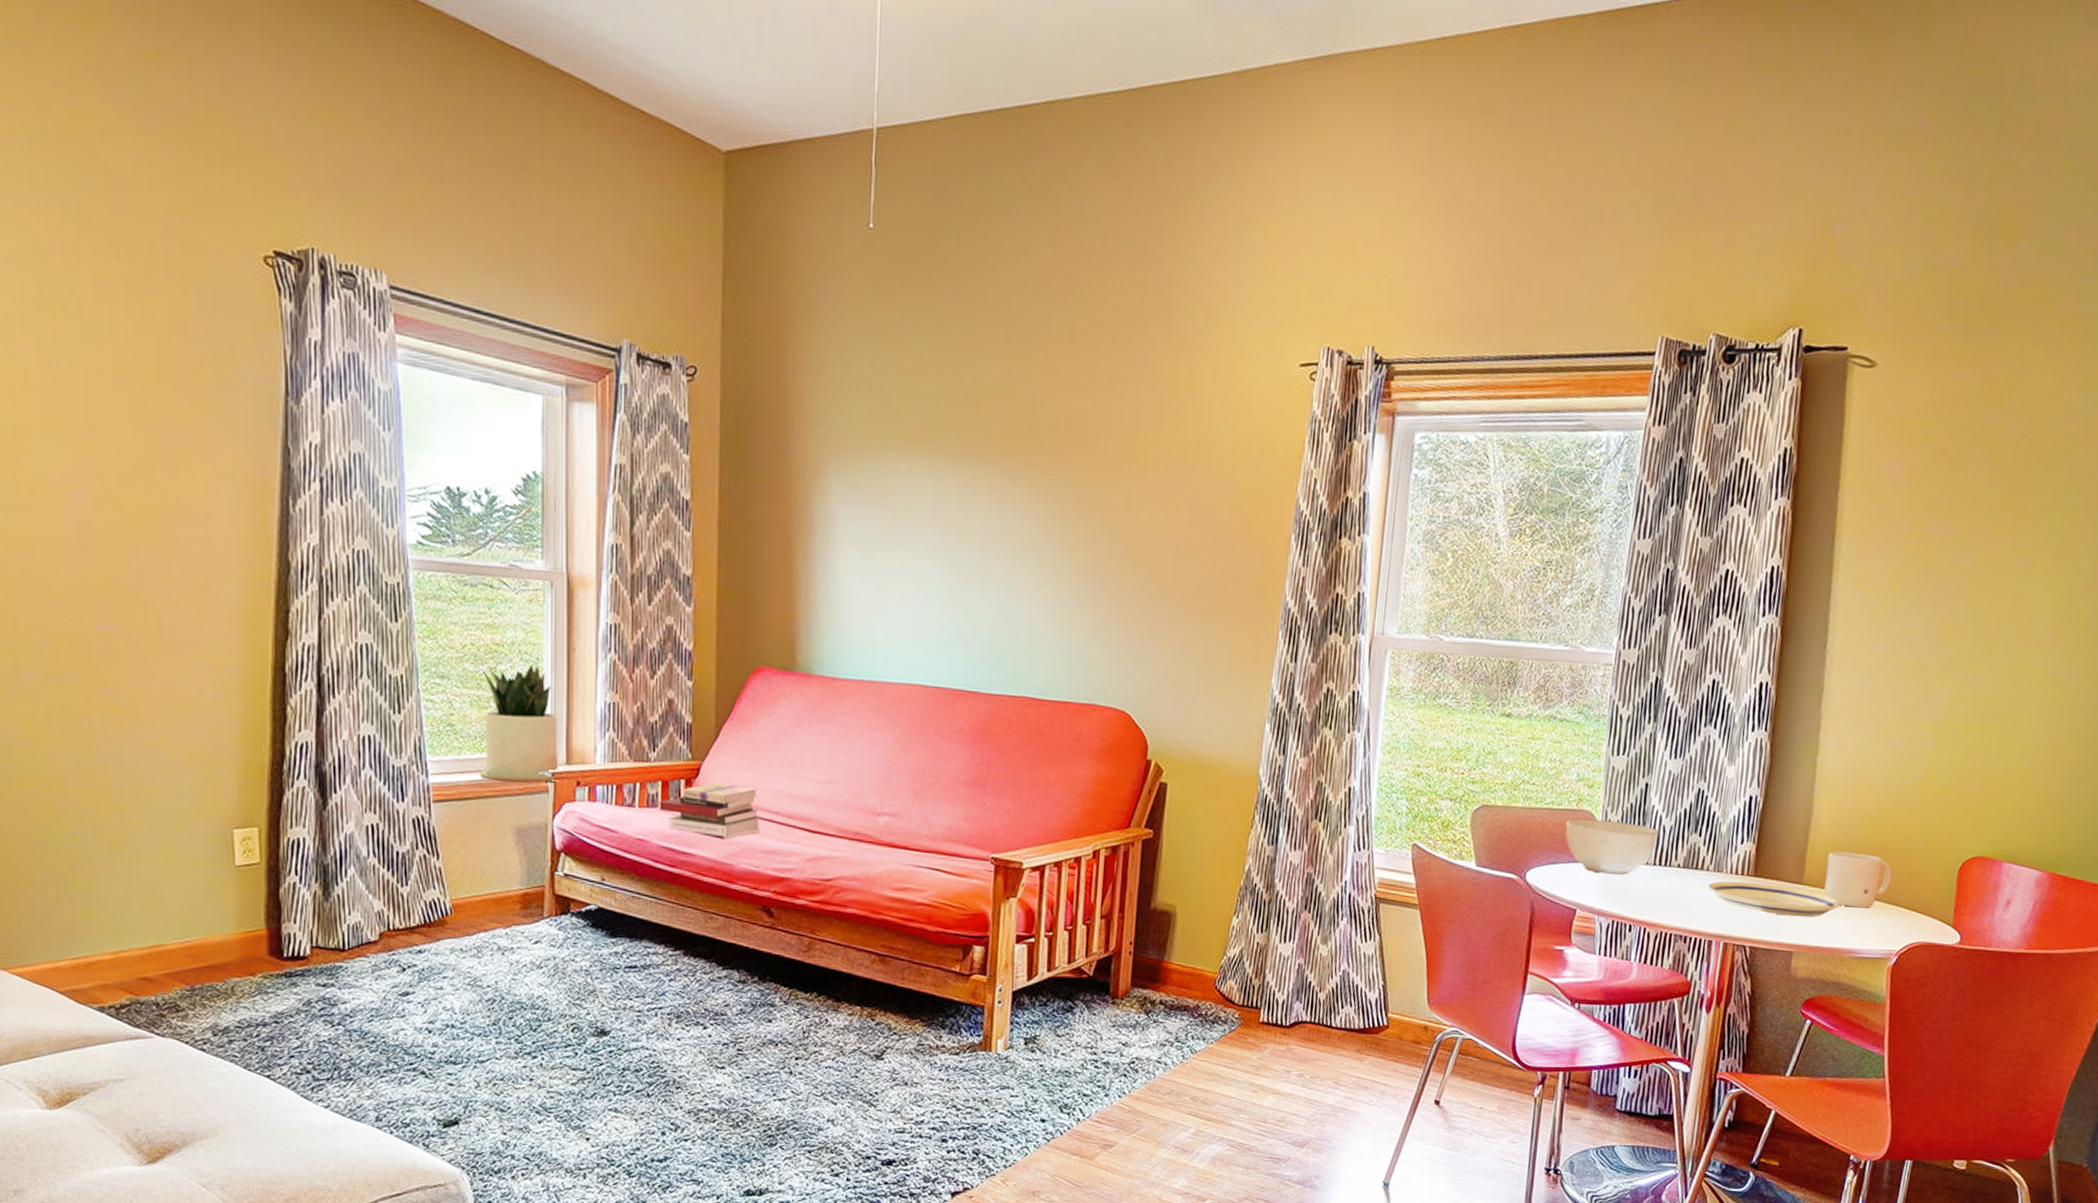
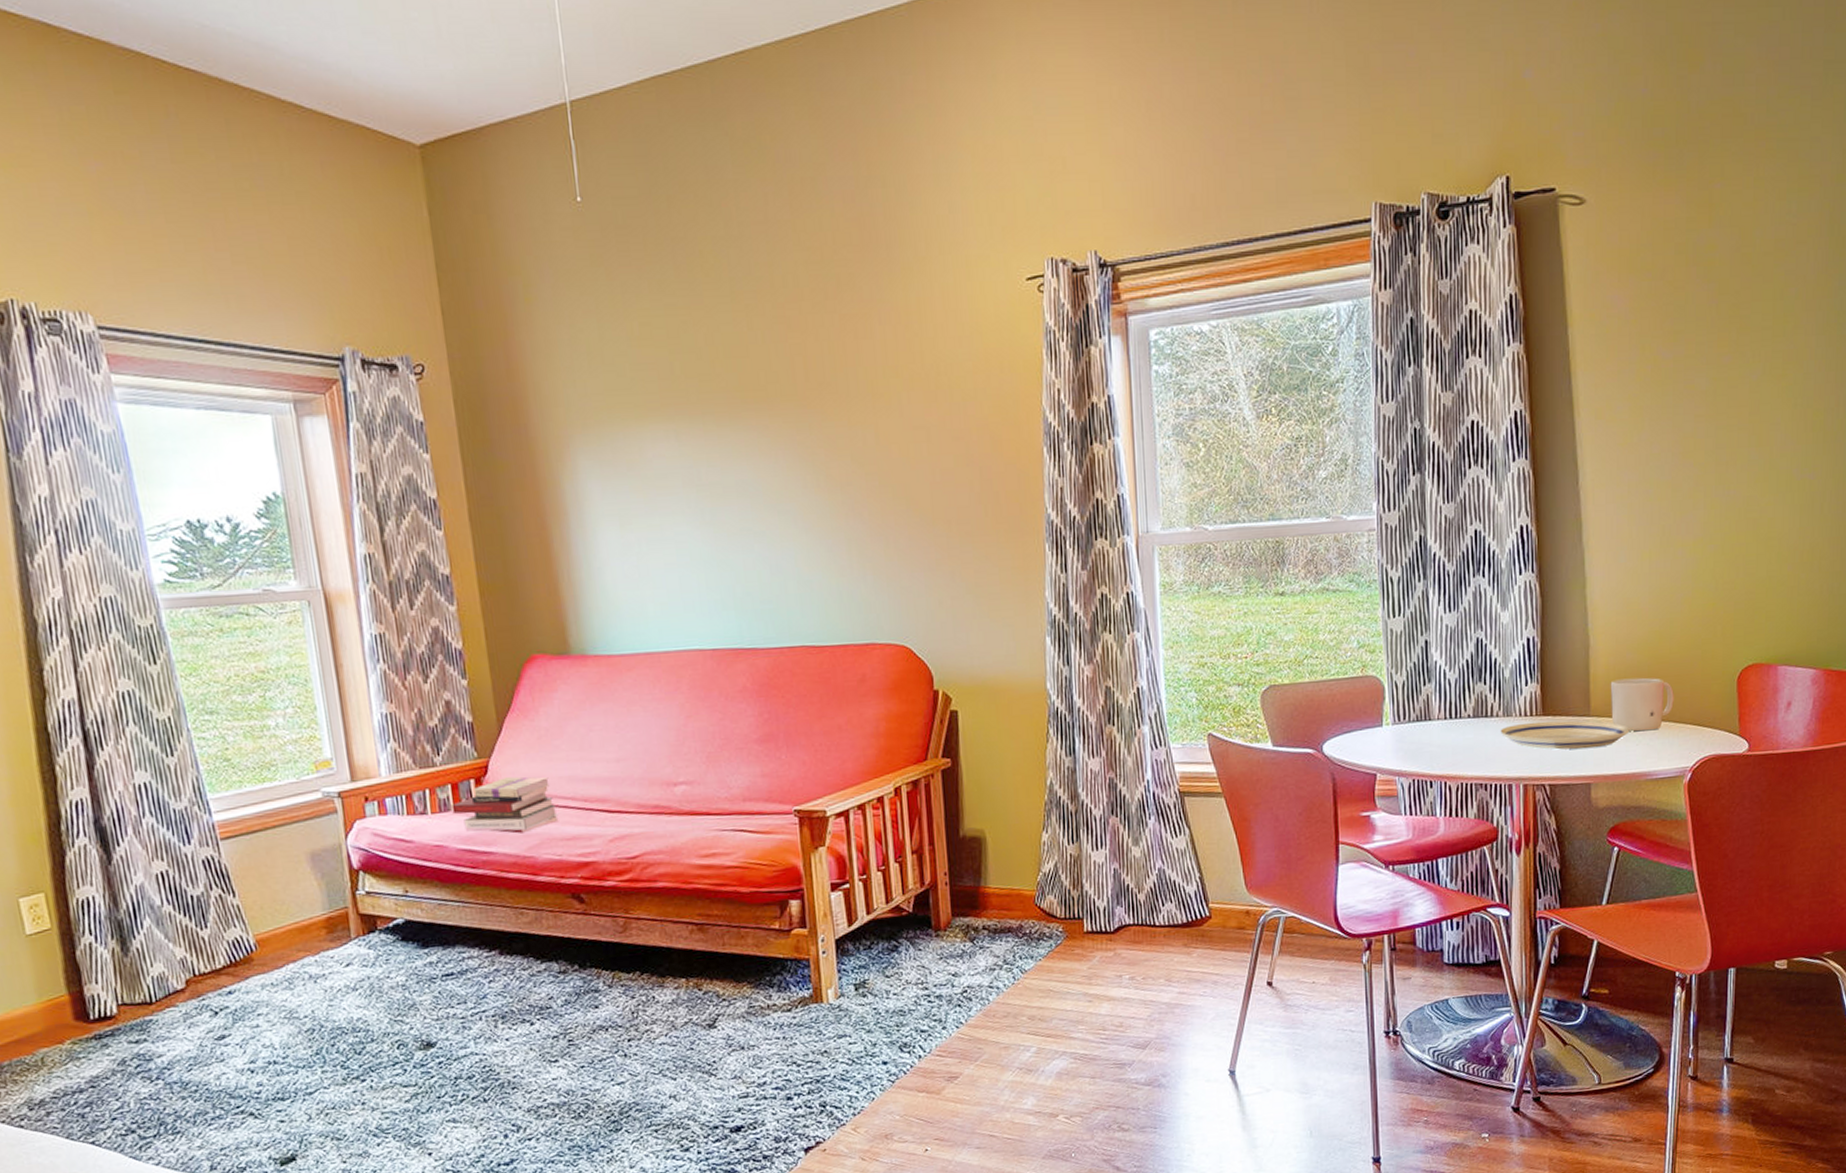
planter: present [477,664,566,784] -> none [250,687,352,810]
bowl: present [1565,818,1659,875] -> none [1354,681,1445,735]

